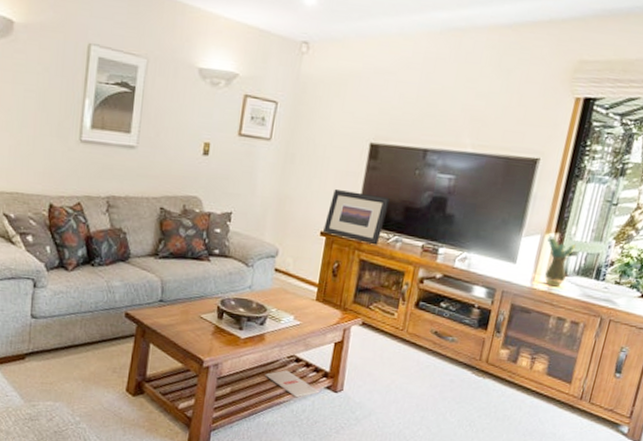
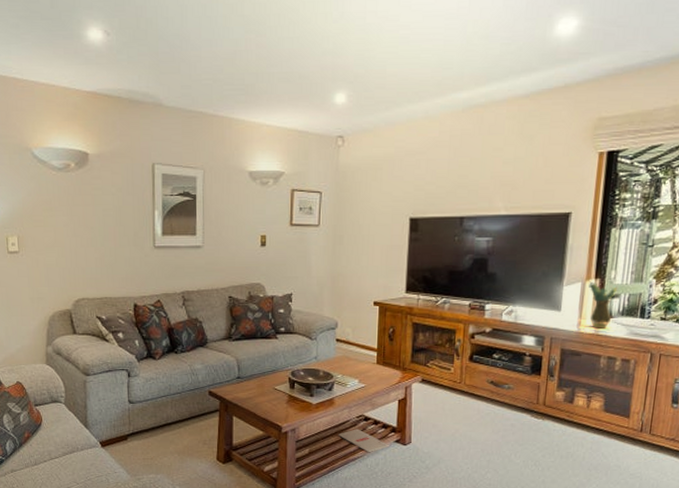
picture frame: present [323,190,390,245] -> none [376,263,434,309]

